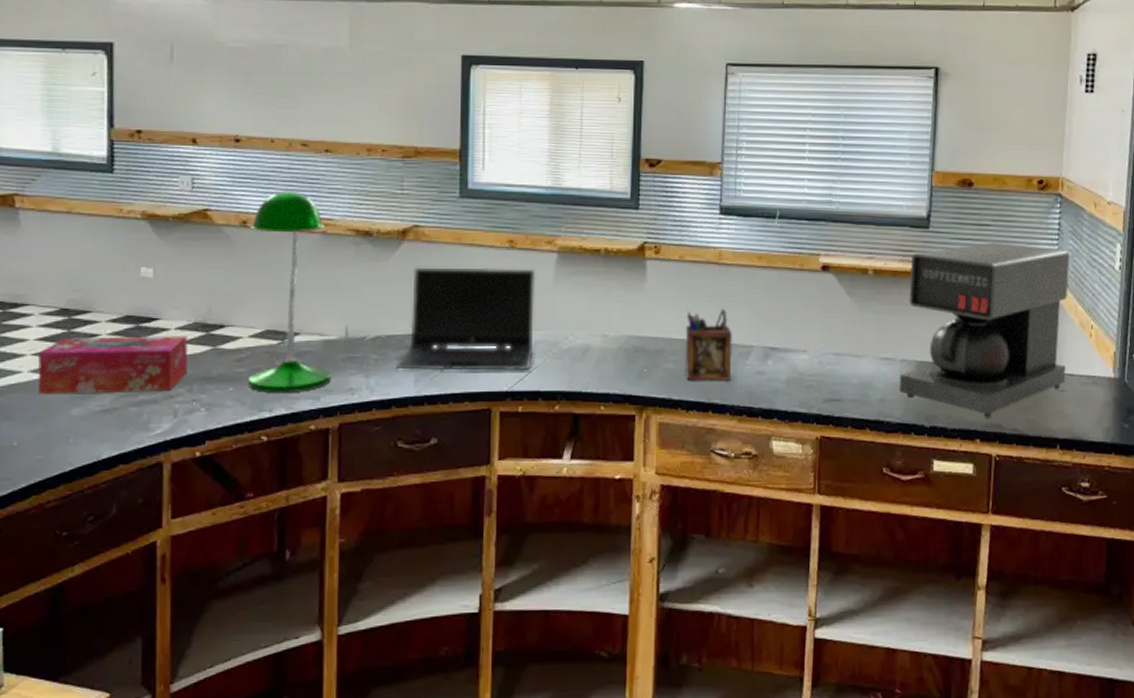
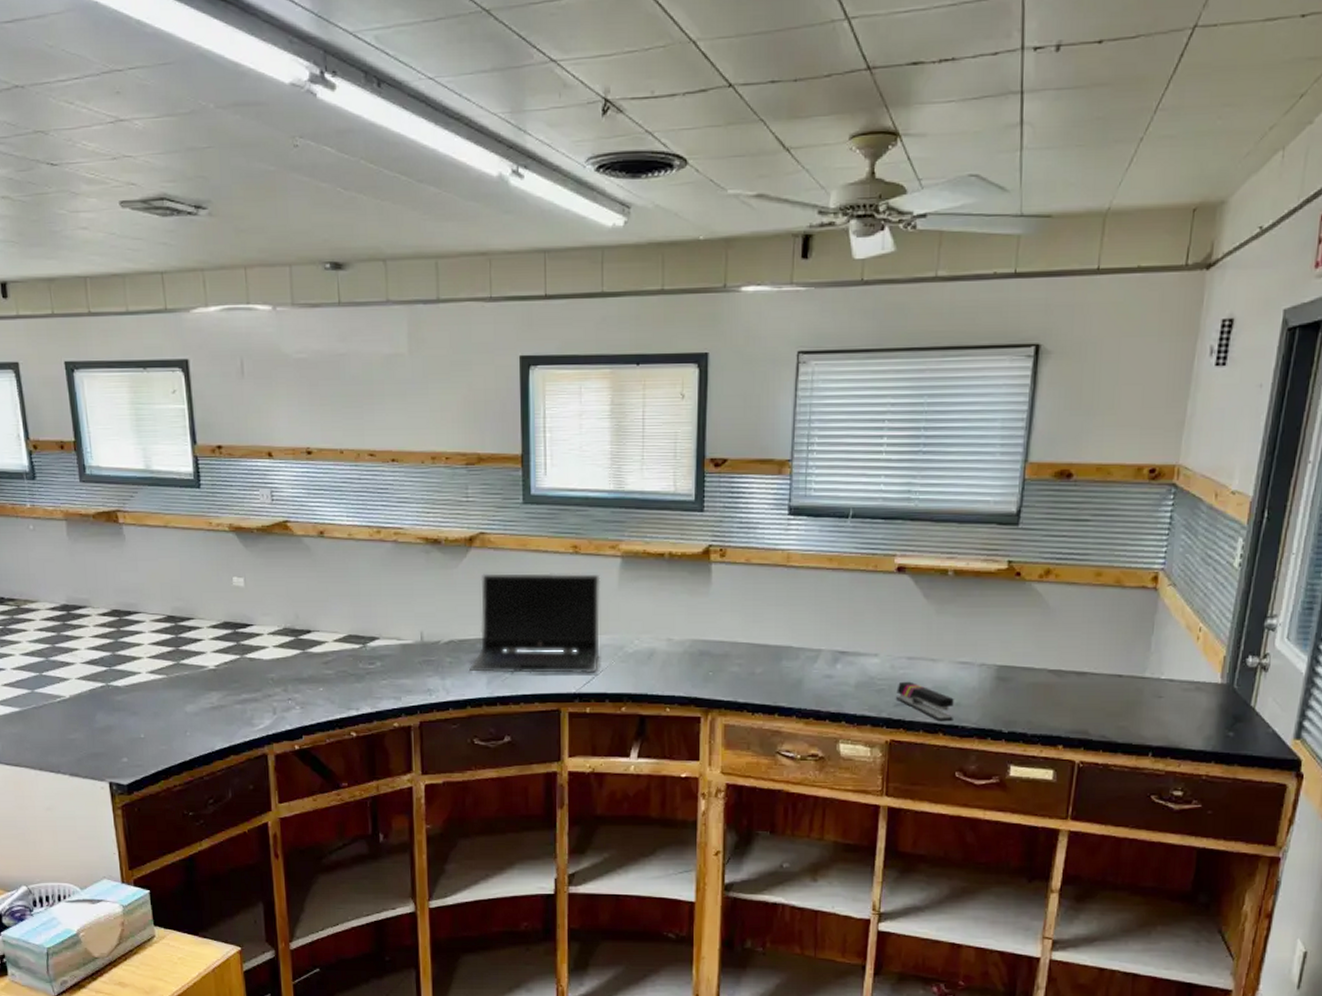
tissue box: present [38,336,188,395] -> none [153,640,282,693]
desk lamp: present [247,191,331,393] -> none [327,501,410,693]
desk organizer: present [685,308,733,381] -> none [751,612,801,684]
stapler: none [825,377,879,417] -> present [896,681,954,722]
coffee maker: present [899,242,1070,418] -> none [977,538,1181,724]

